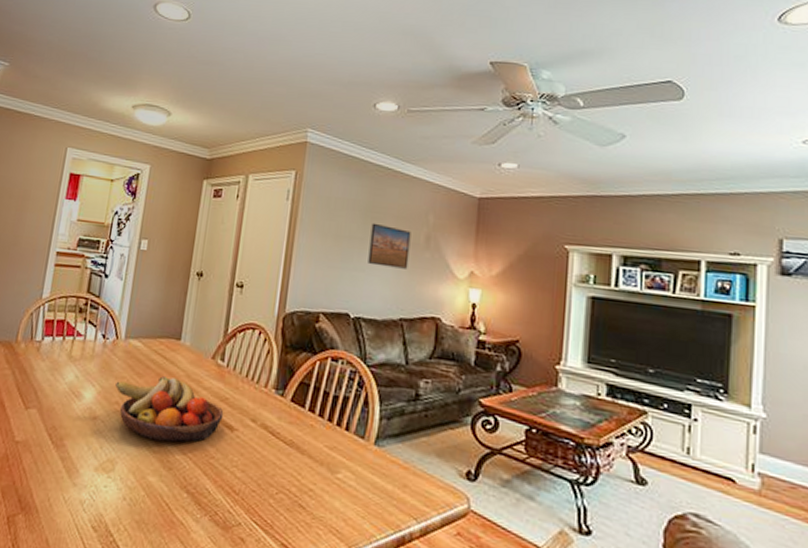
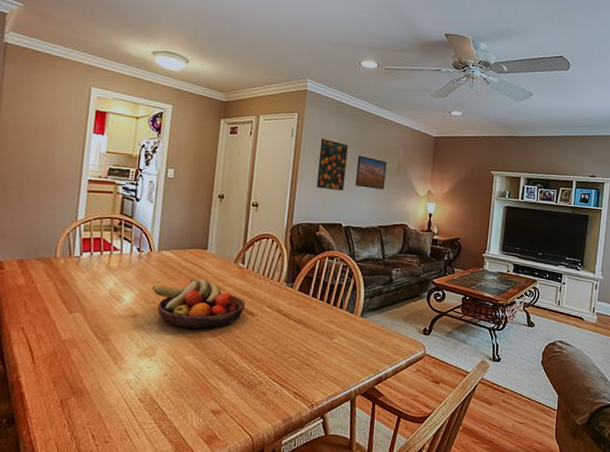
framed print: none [316,202,359,269] -> present [316,139,348,191]

